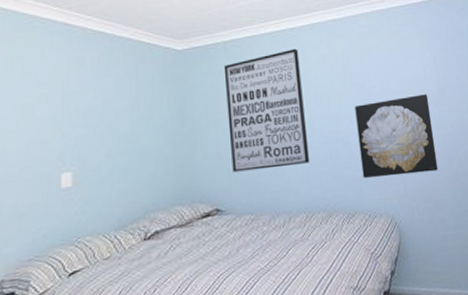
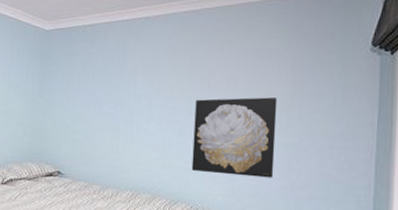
wall art: present [223,48,310,172] -> none [75,37,150,147]

